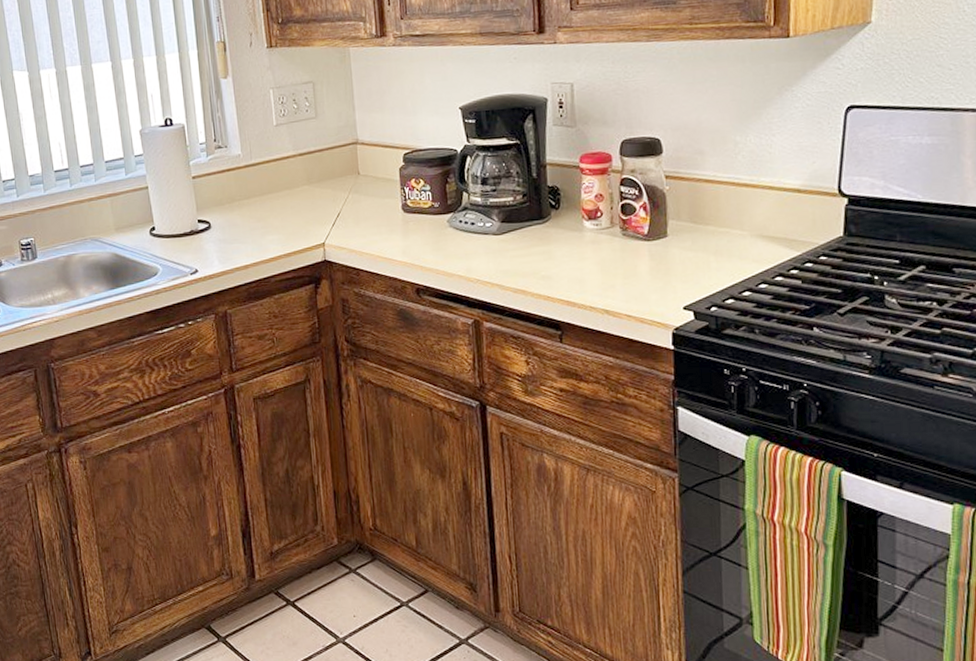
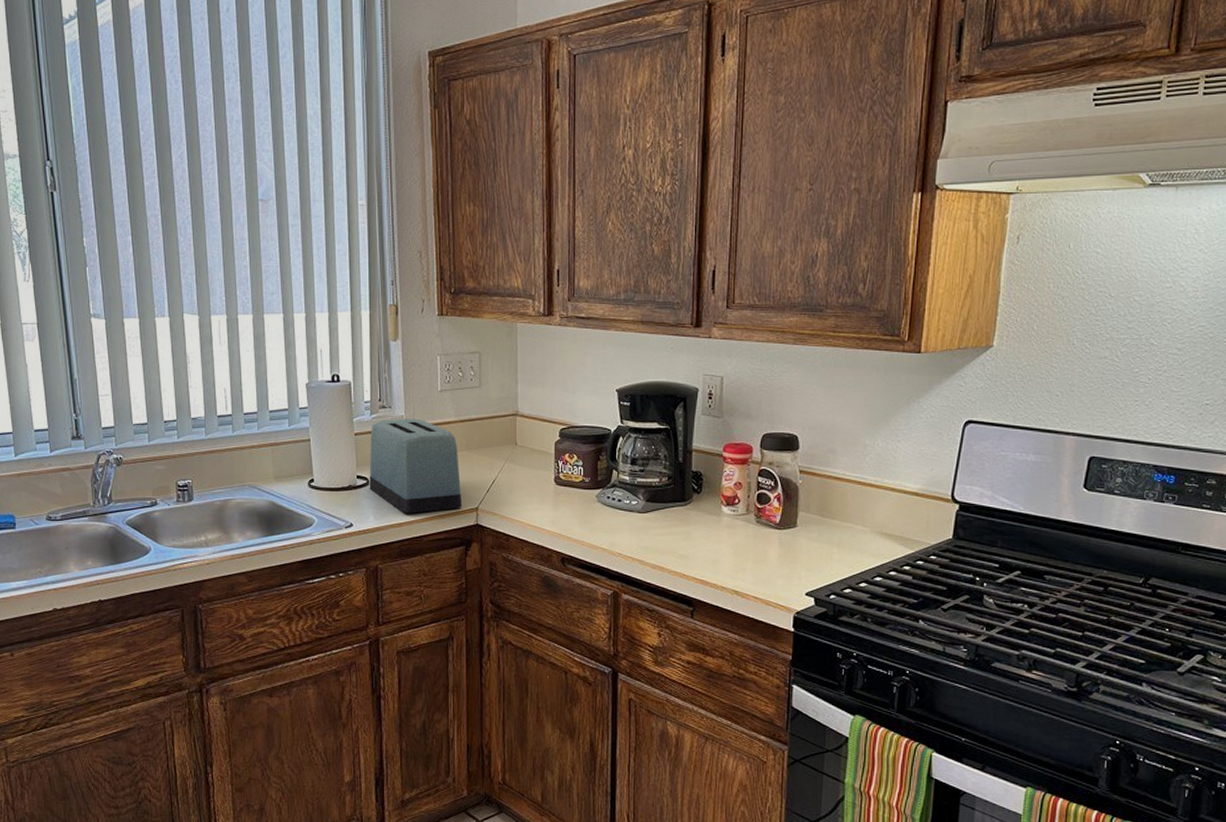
toaster: none [208,156,308,255] -> present [369,419,462,514]

